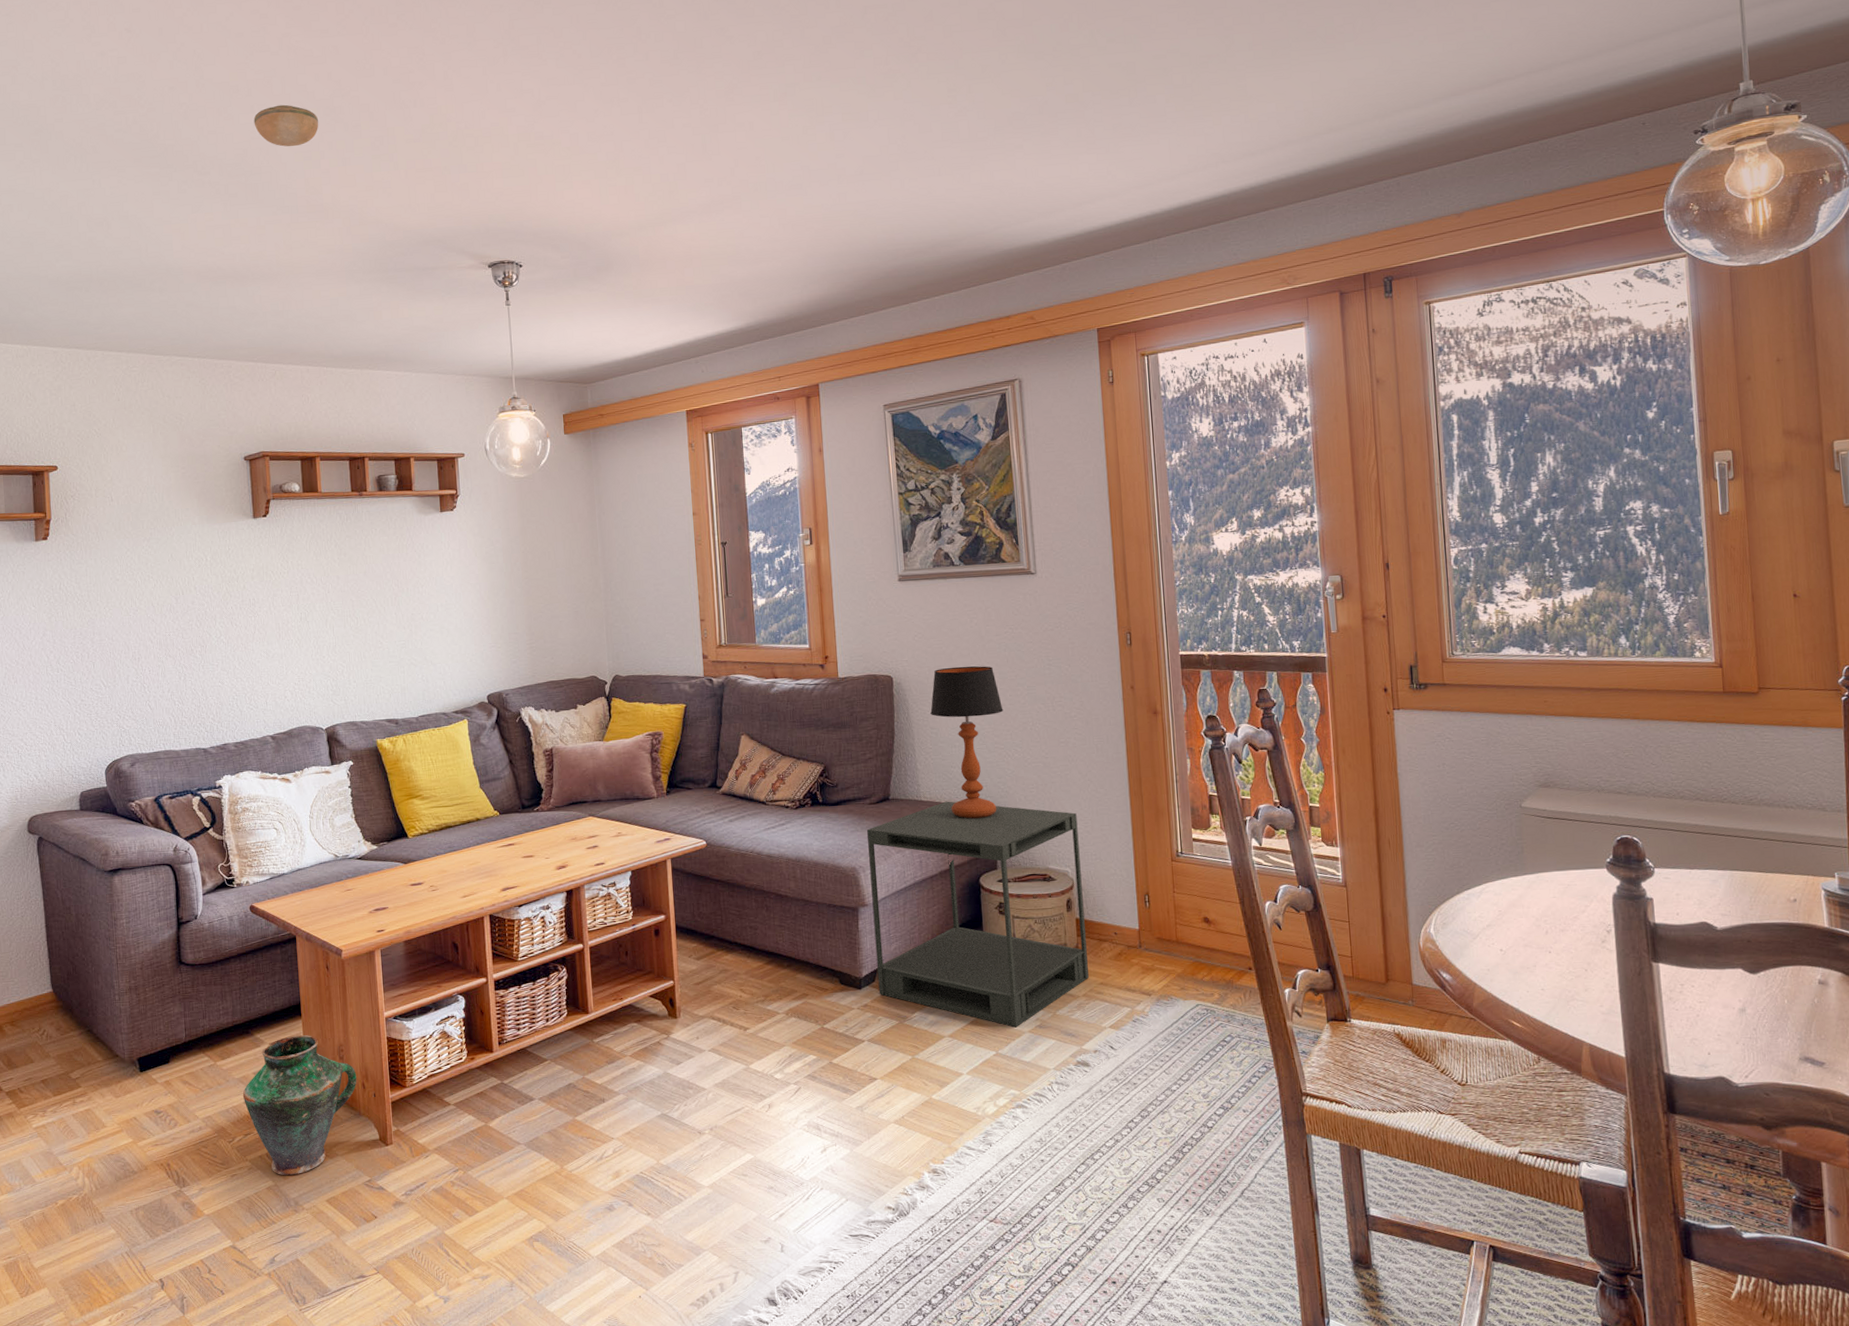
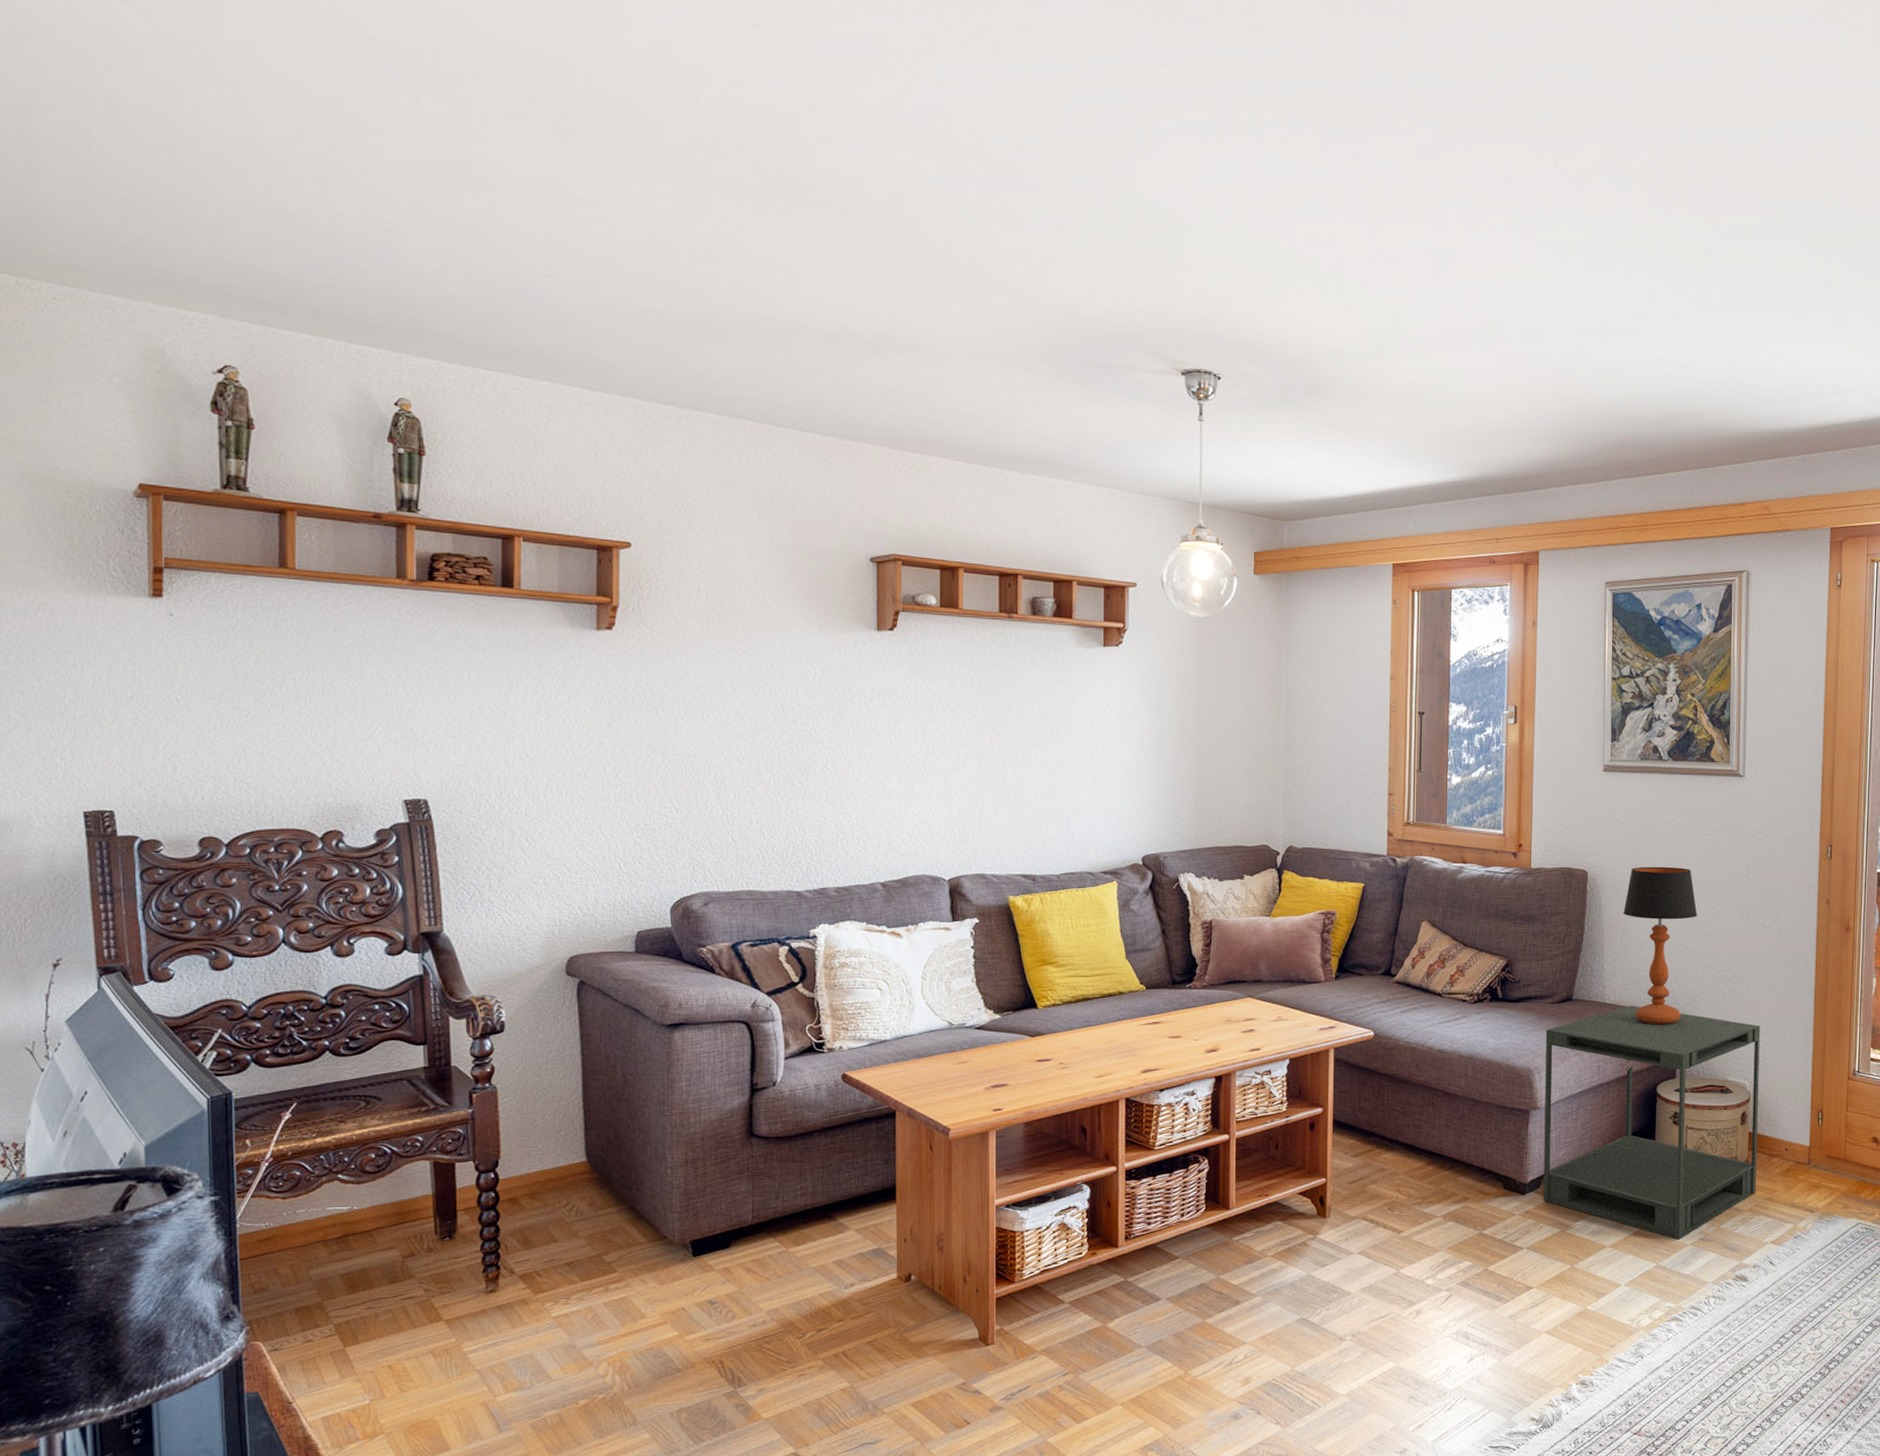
vase: present [242,1035,357,1176] -> none [818,1222,957,1377]
smoke detector: present [253,104,319,147] -> none [910,147,991,201]

